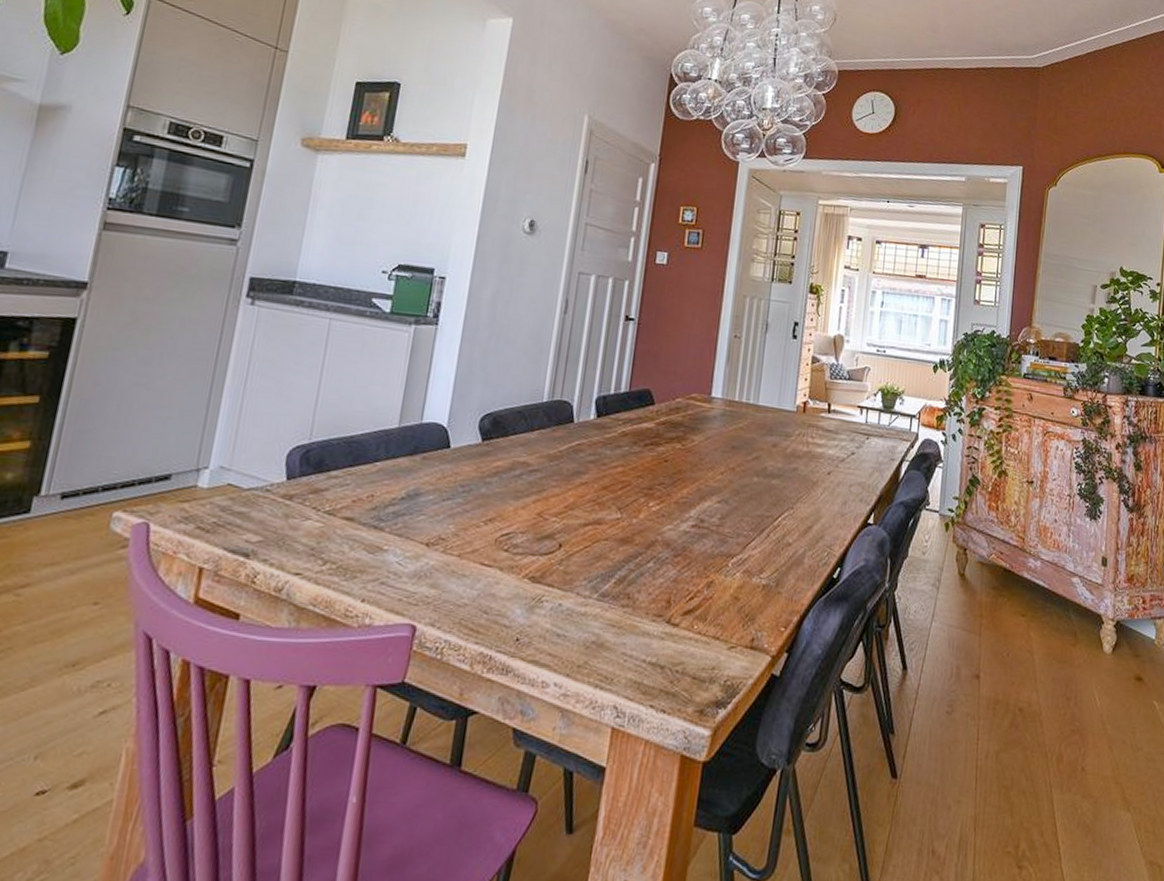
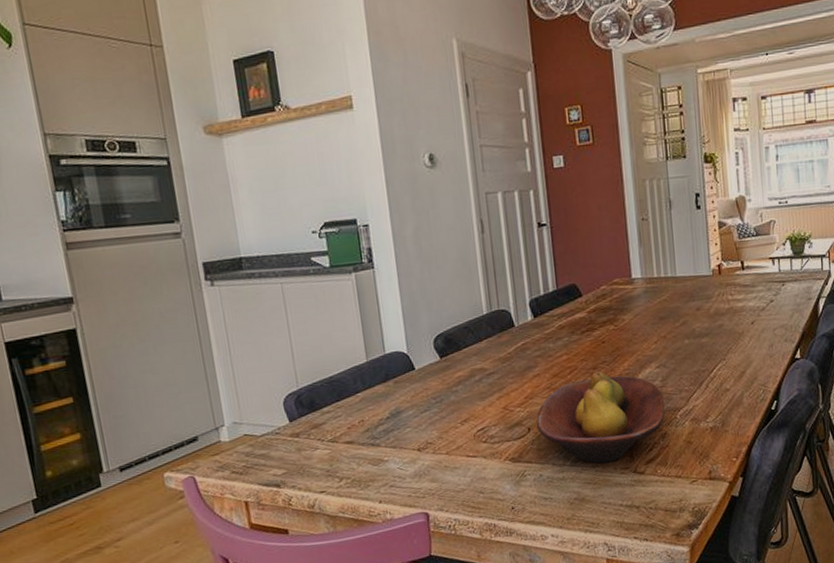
fruit bowl: none [569,493,719,605] -> present [536,371,665,464]

